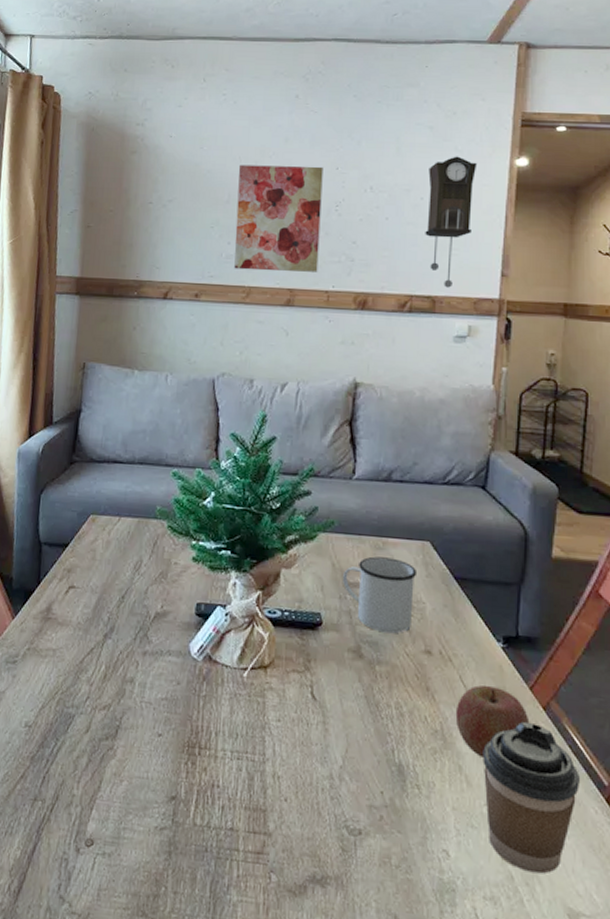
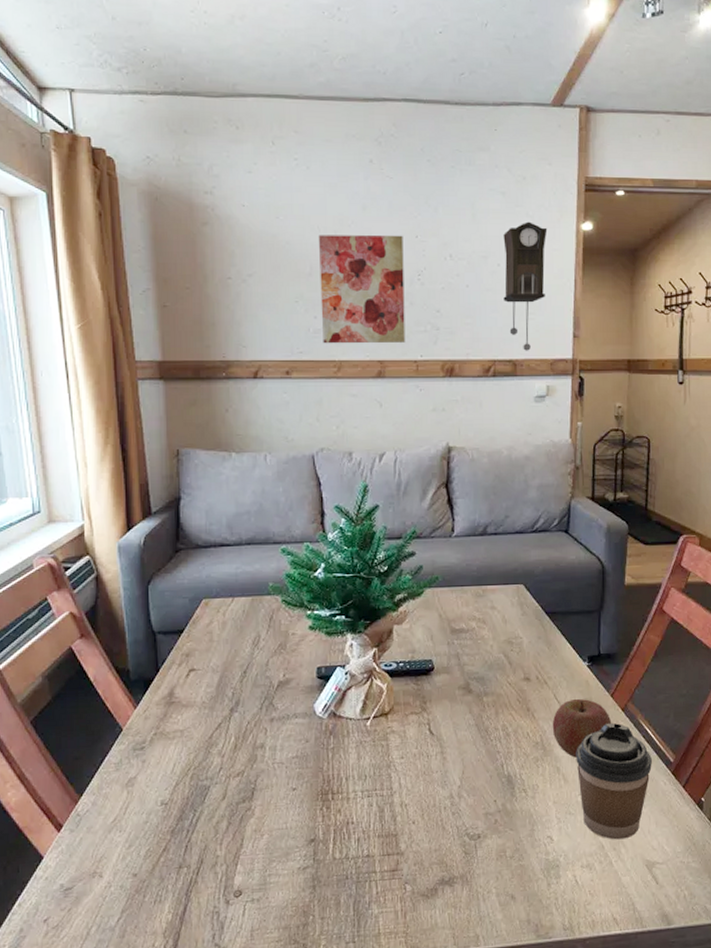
mug: present [342,556,418,634] -> none [448,603,514,669]

